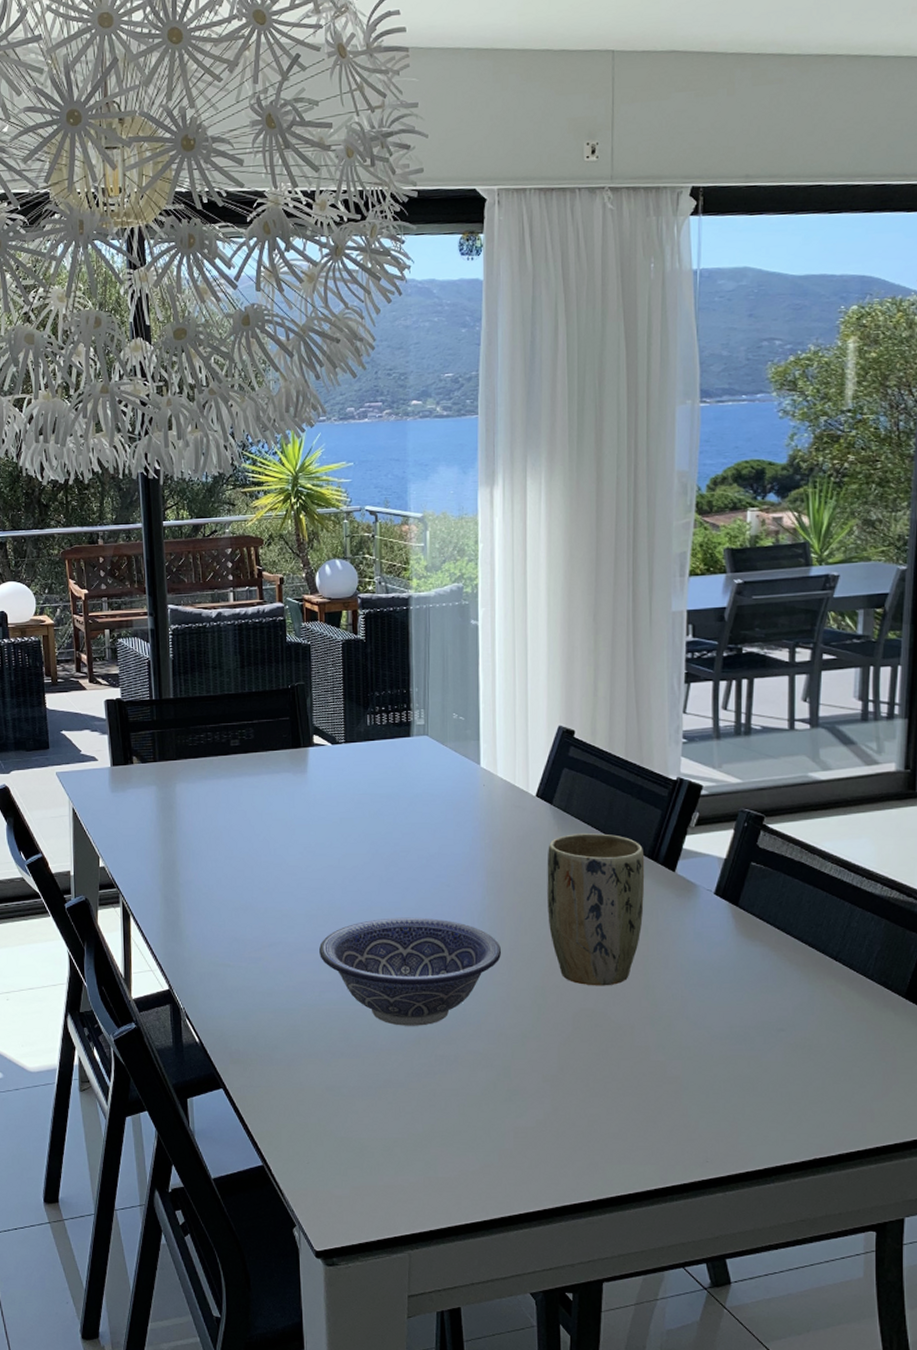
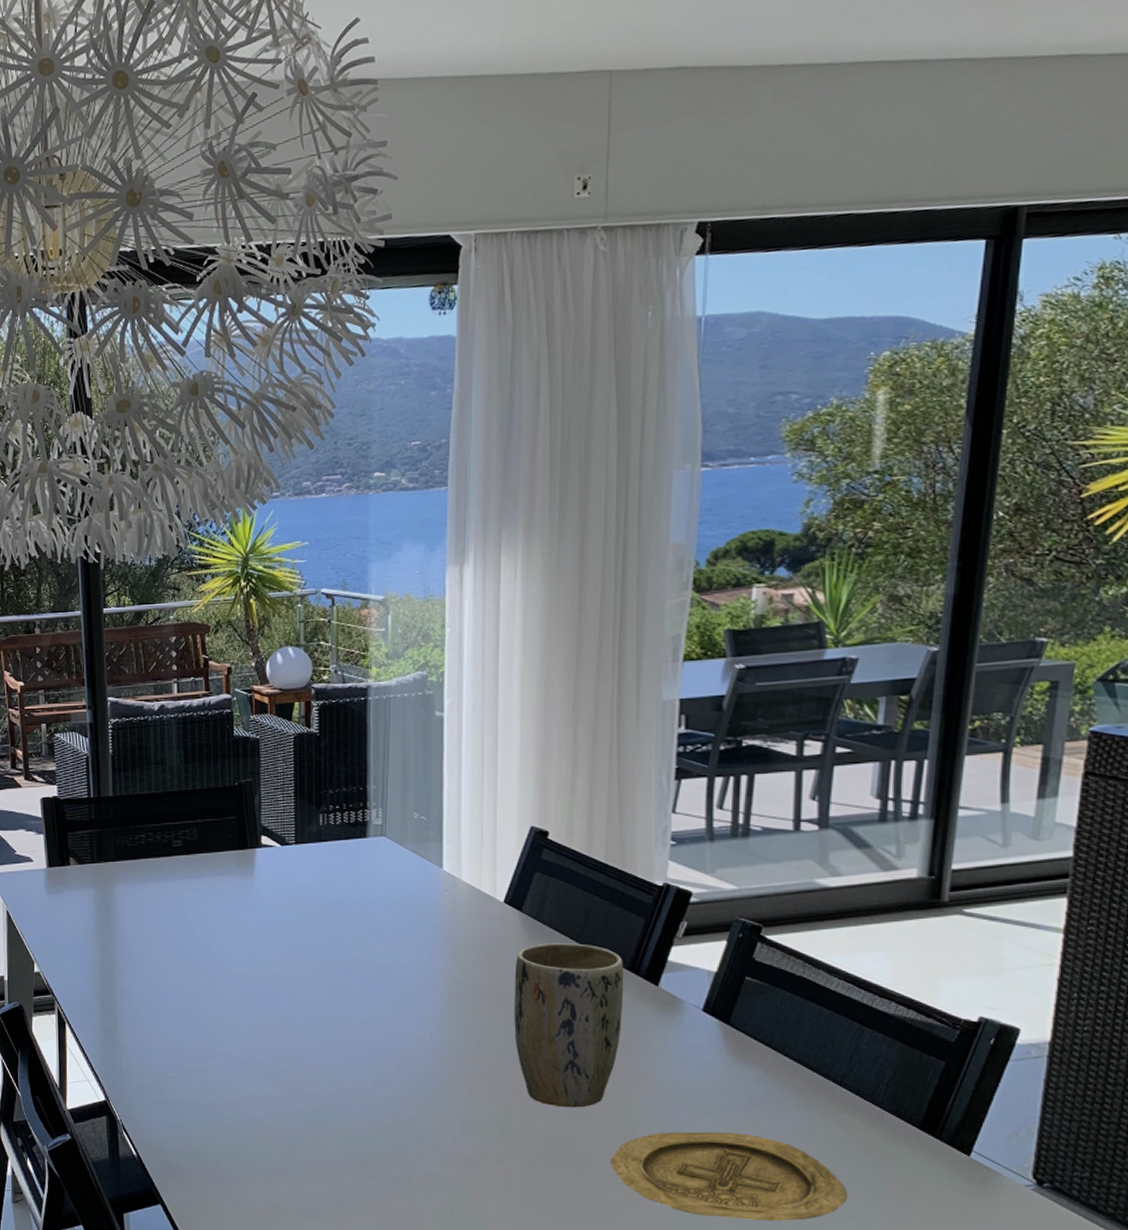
decorative bowl: present [319,917,502,1026] -> none [265,1030,463,1145]
plate: none [637,1005,846,1086] -> present [610,1131,848,1221]

